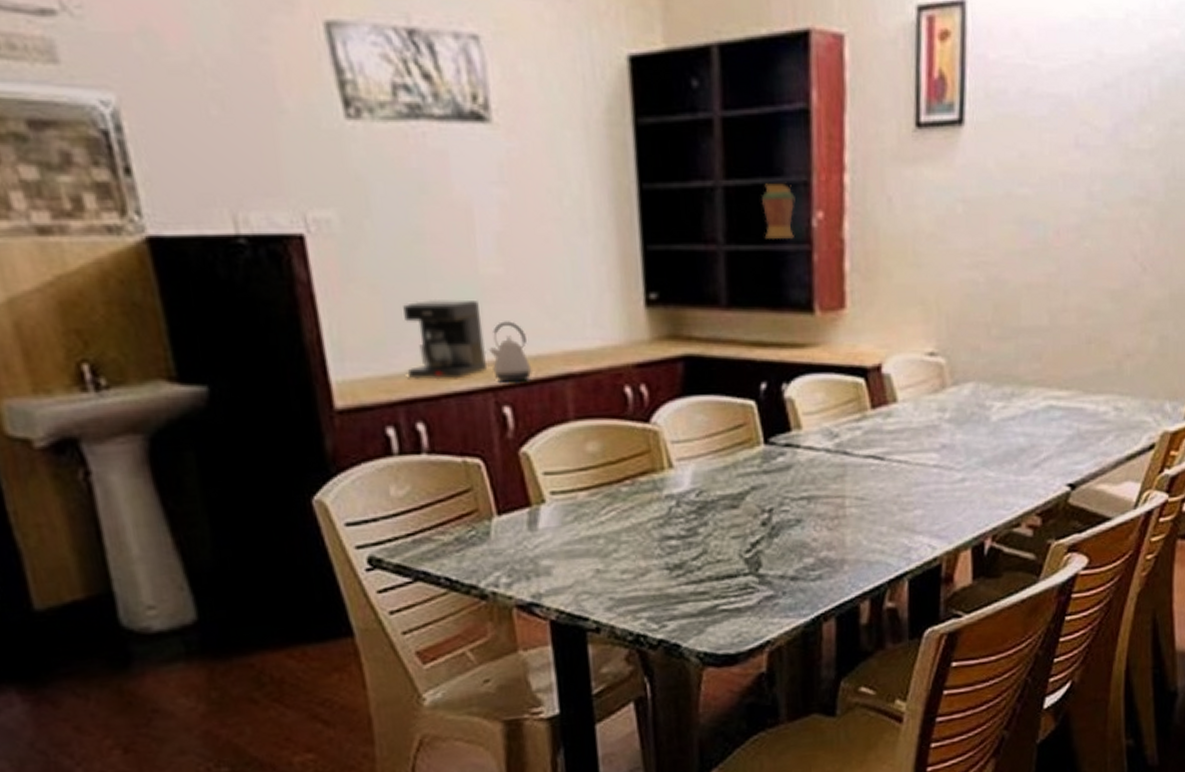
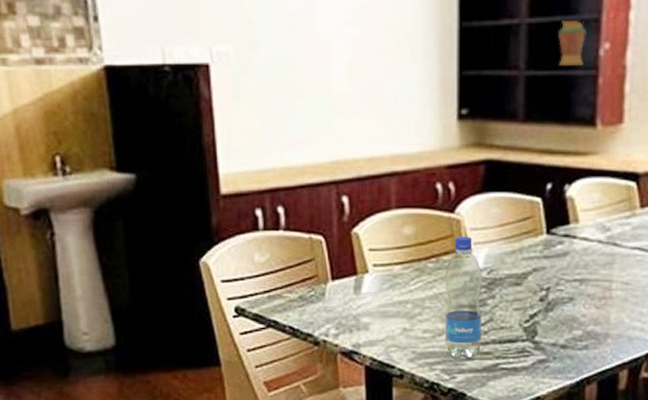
coffee maker: present [403,298,488,380] -> none [274,112,333,174]
kettle: present [488,321,532,383] -> none [334,130,366,178]
bottle: none [643,451,695,603] -> present [445,236,482,359]

